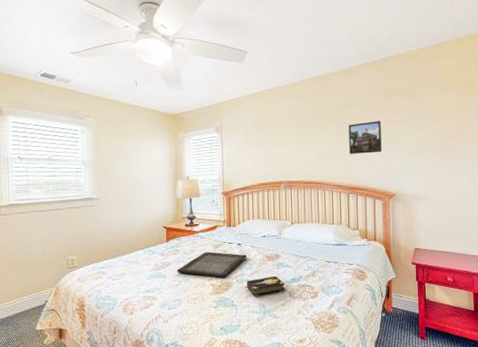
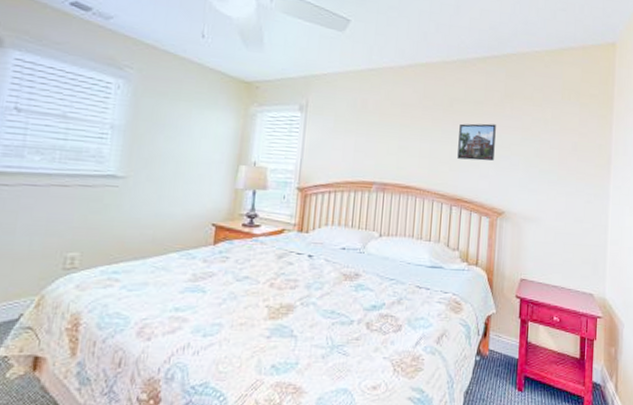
serving tray: present [177,251,247,278] -> none [222,262,319,298]
hardback book: present [245,276,285,297] -> none [311,300,363,327]

